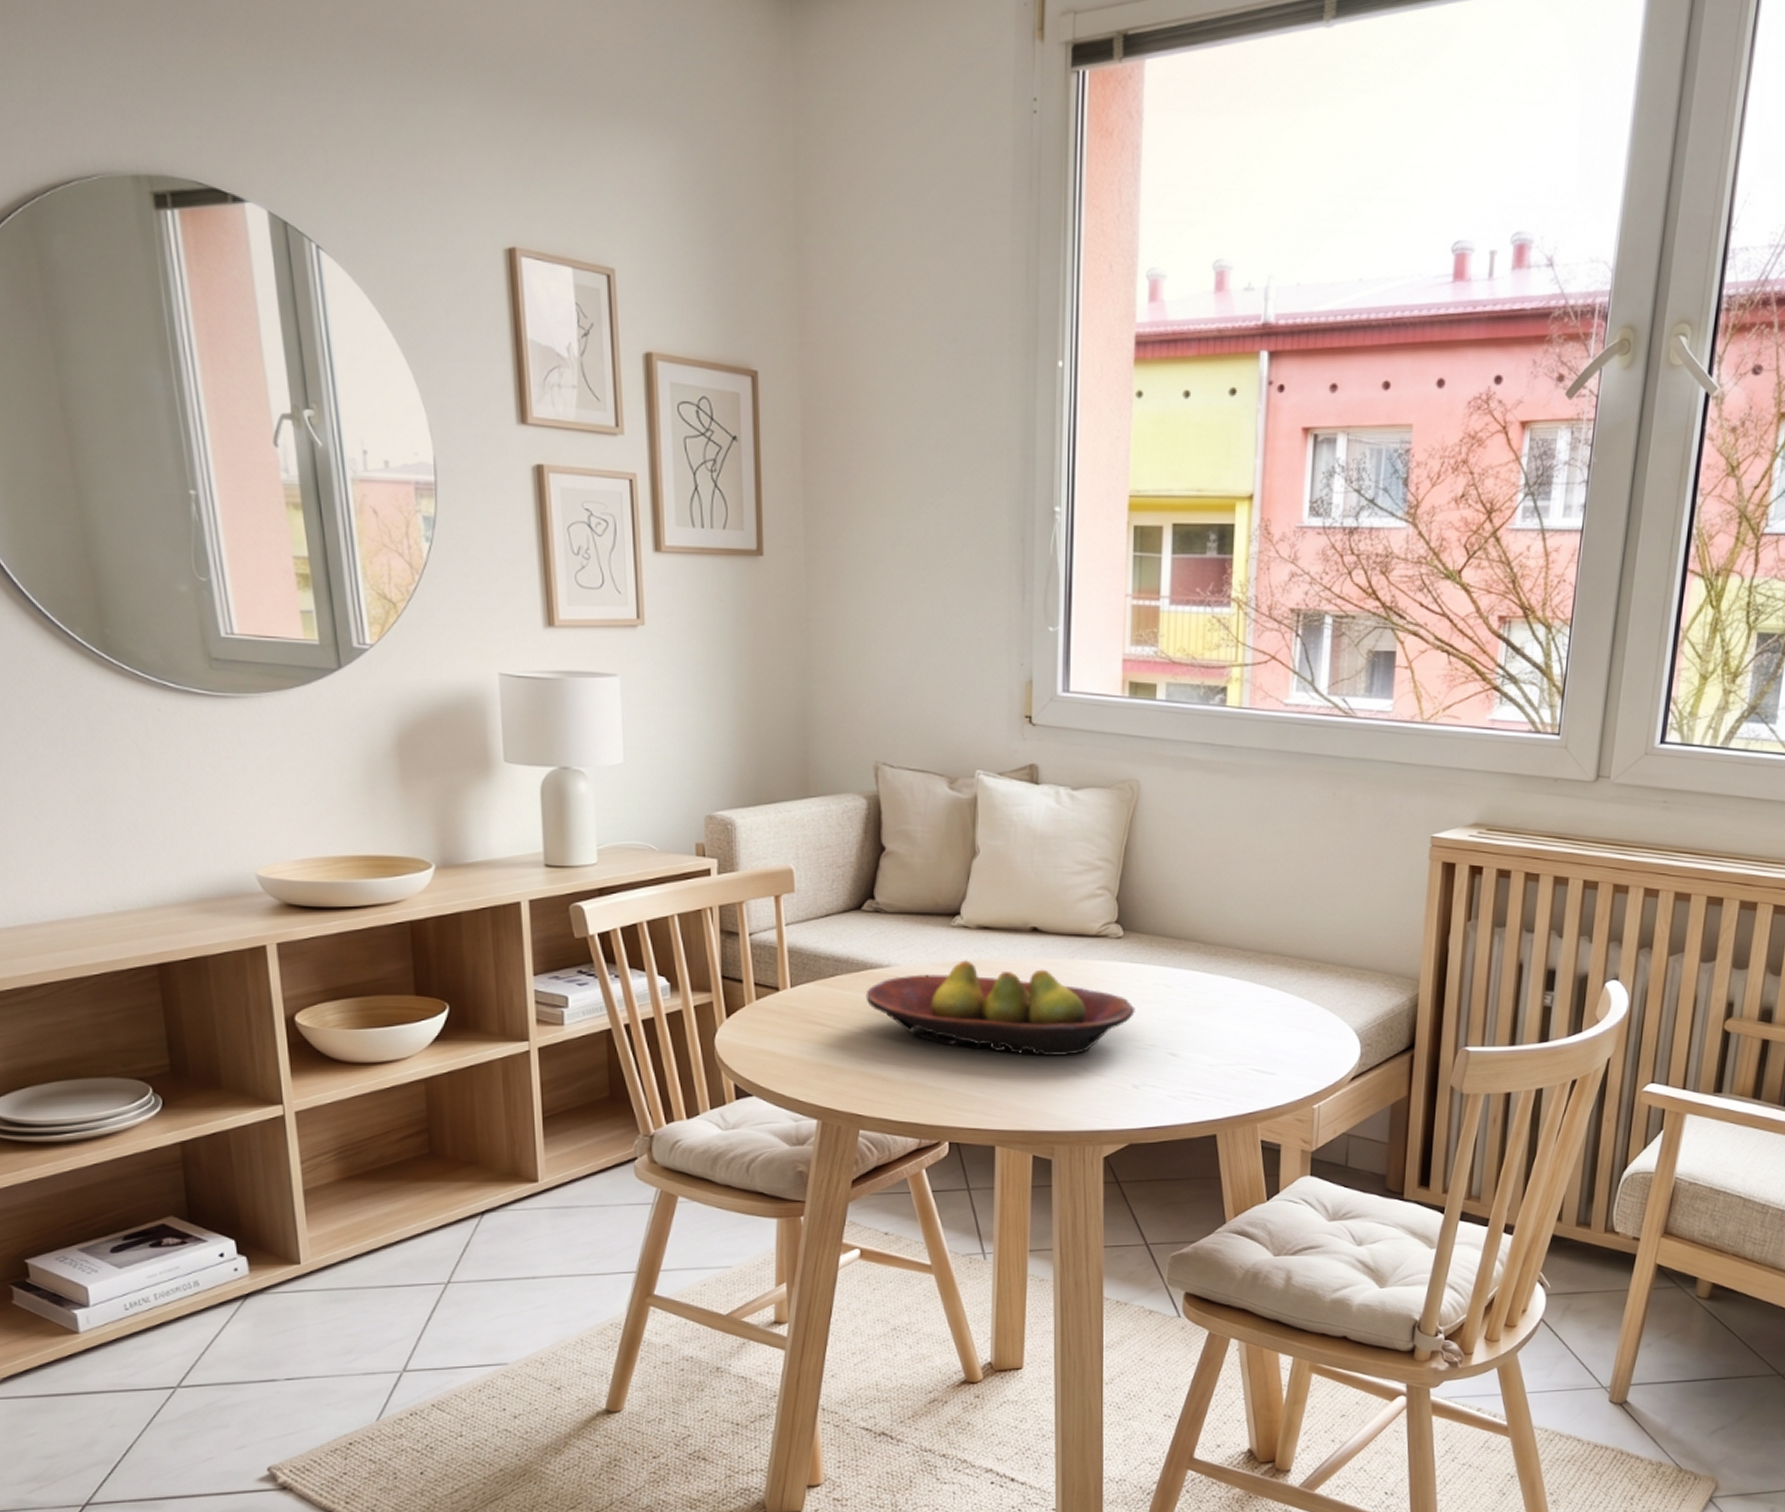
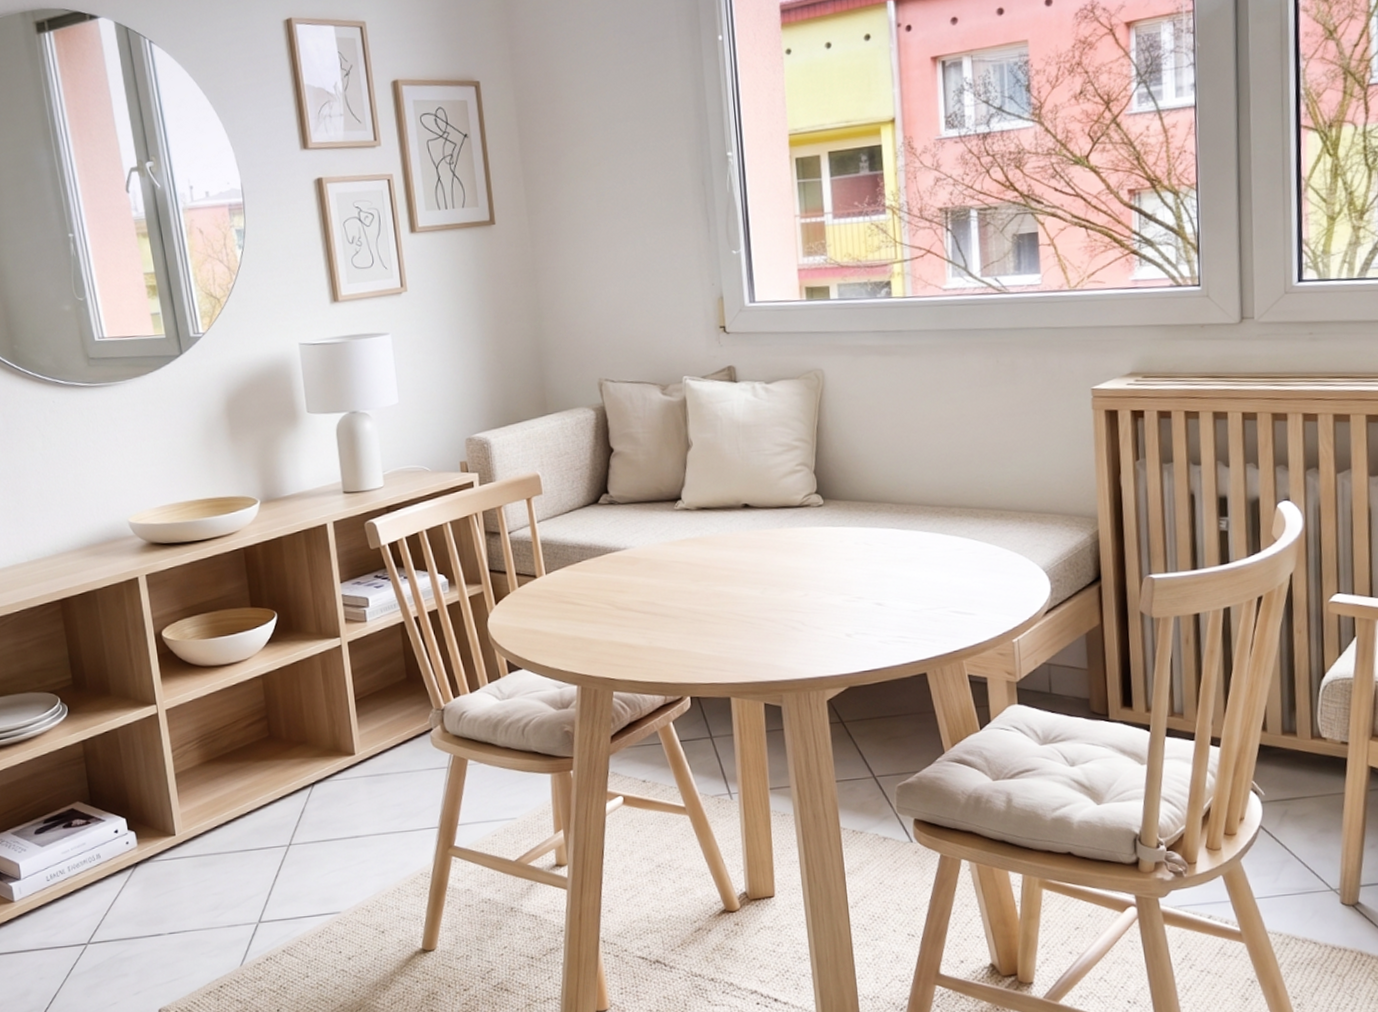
fruit bowl: present [865,960,1135,1057] -> none [608,537,841,615]

